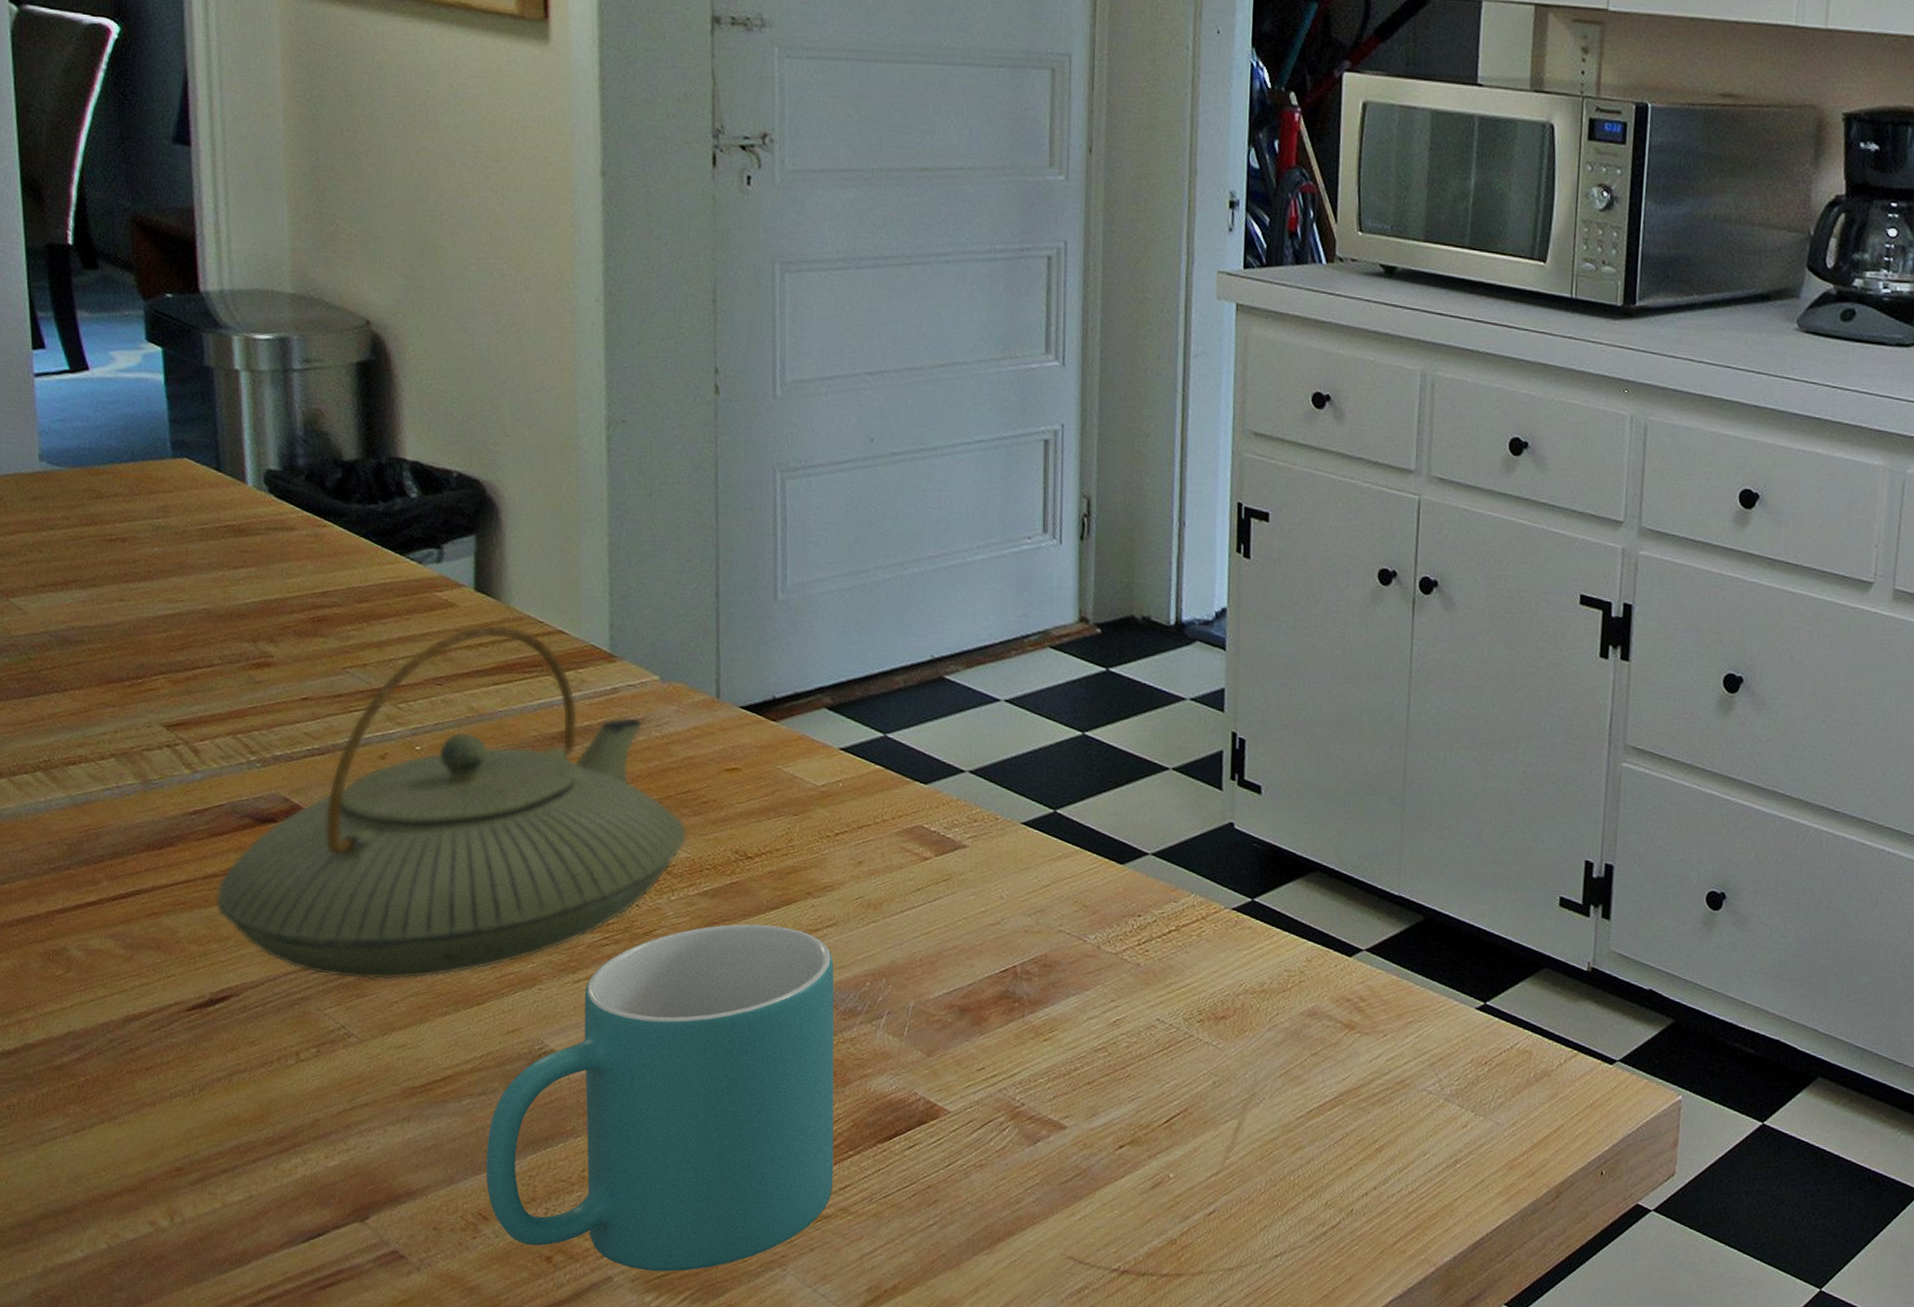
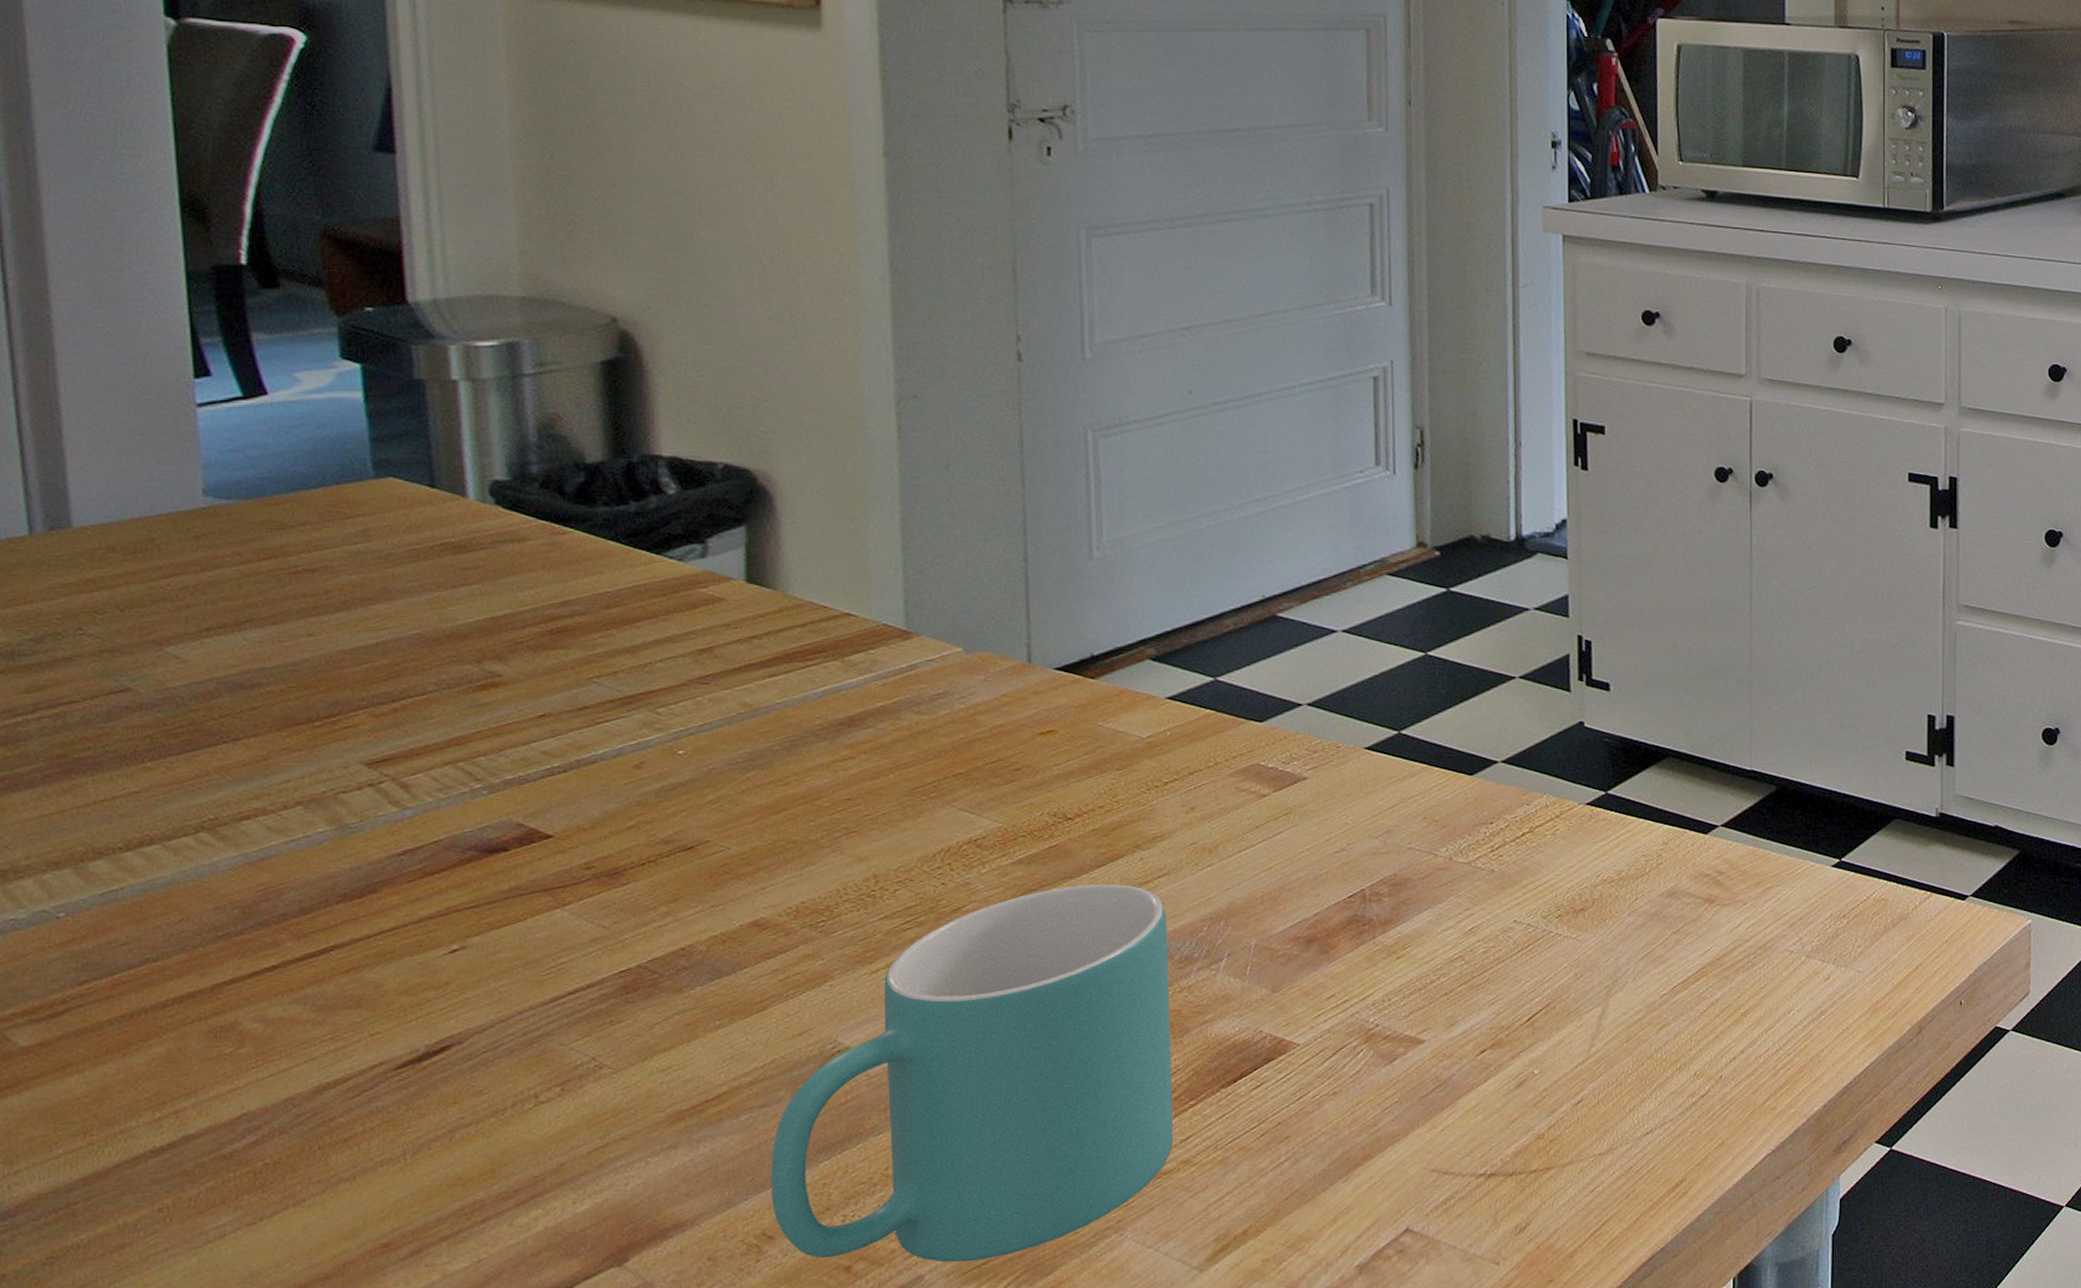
teapot: present [215,624,688,980] -> none [430,614,999,1007]

